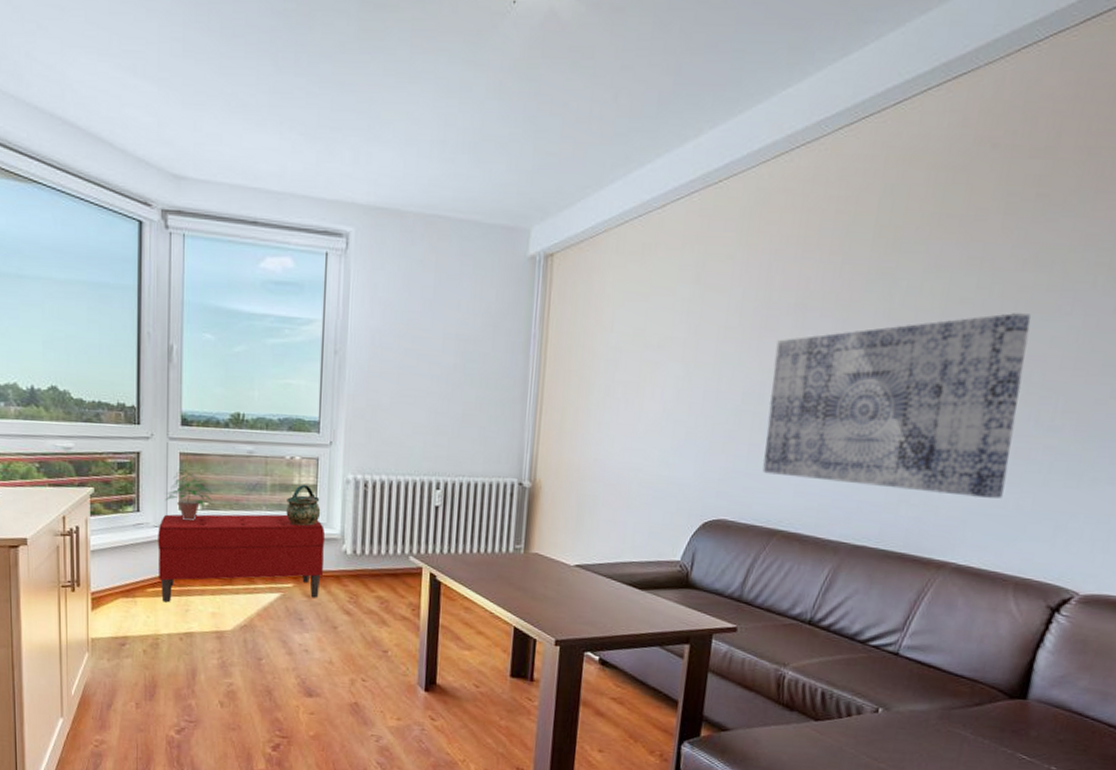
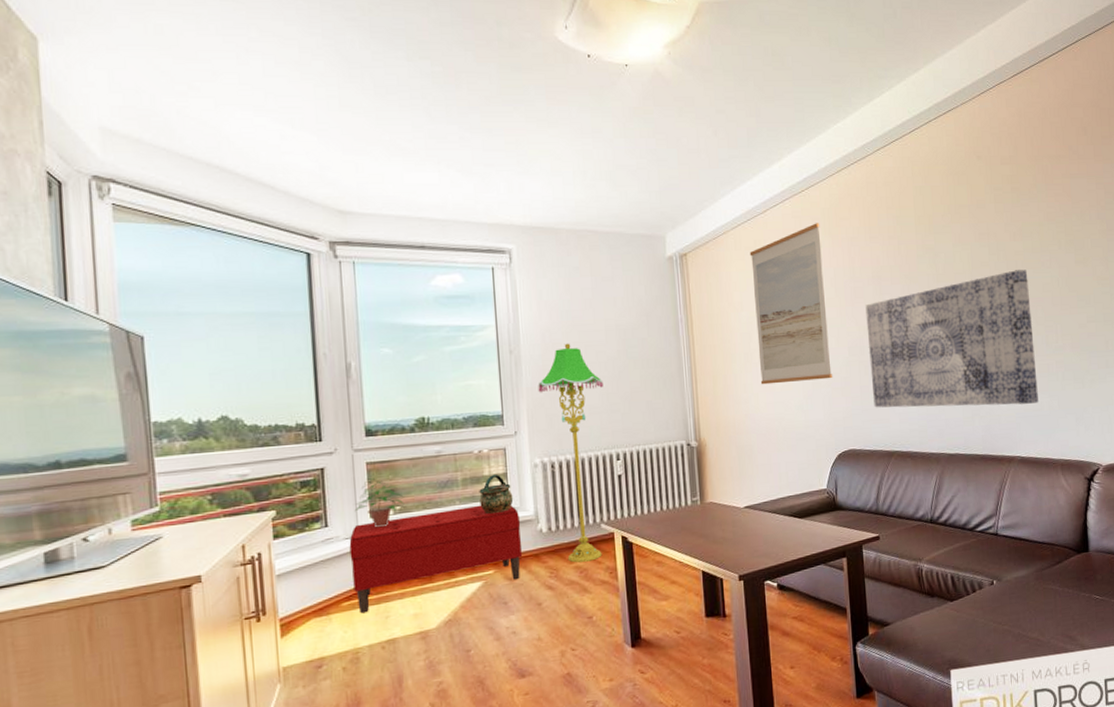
floor lamp: none [360,349,433,594] -> present [538,343,603,563]
wall art: none [619,226,736,430] -> present [749,223,833,385]

